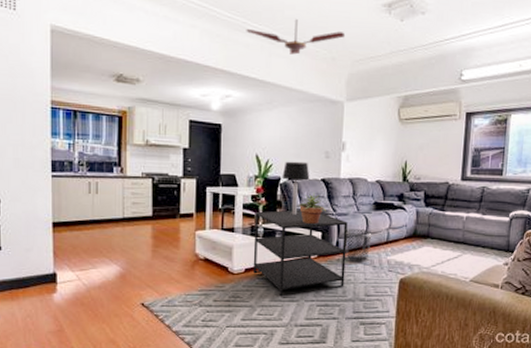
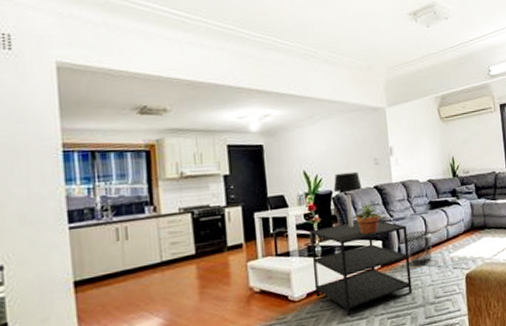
ceiling fan: present [246,19,346,55] -> none [277,34,378,68]

